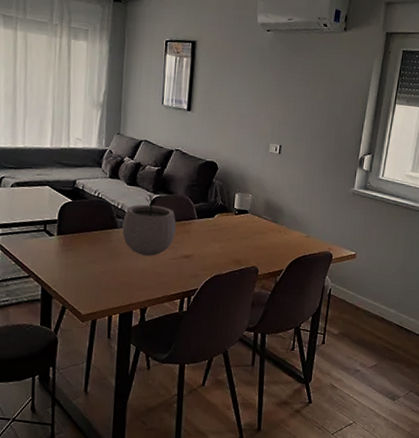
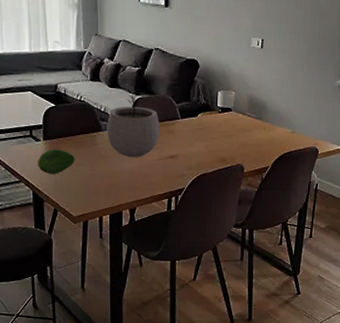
fruit: none [49,244,88,270] -> present [38,149,75,174]

